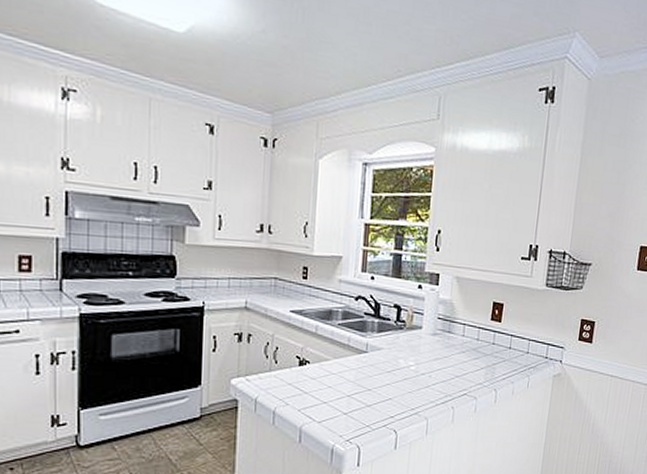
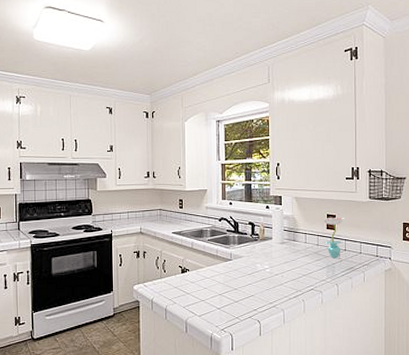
flower: none [486,305,515,365] -> present [323,217,346,264]

